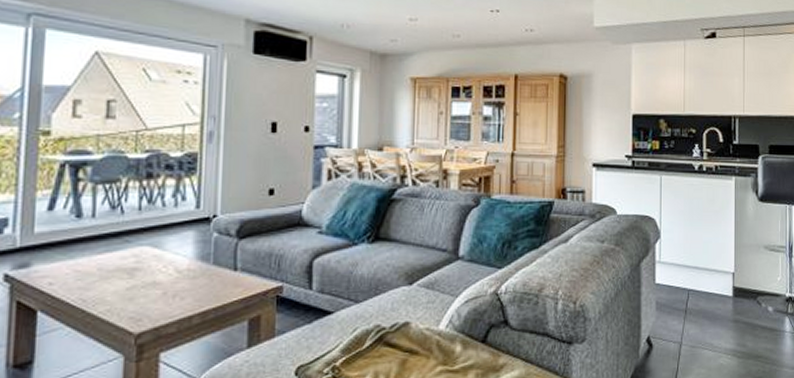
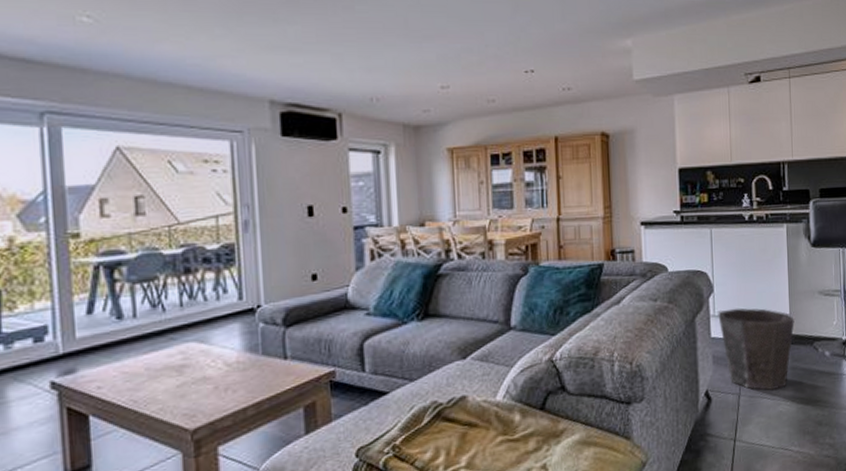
waste bin: none [663,256,739,342] -> present [718,308,795,391]

